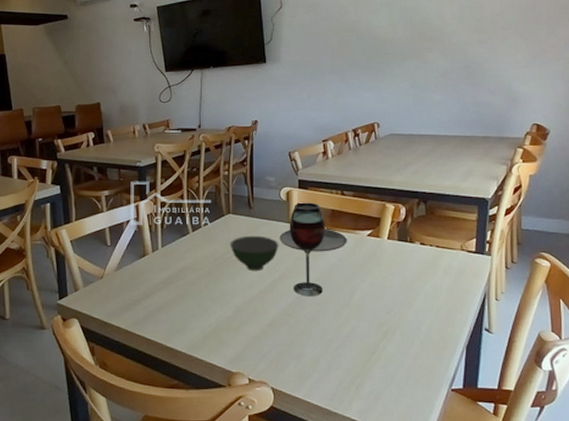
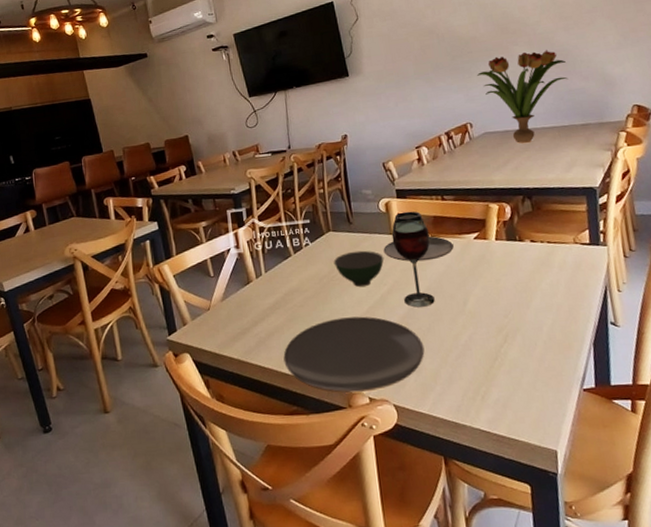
plate: none [170,299,307,373] -> present [283,316,425,394]
flower arrangement: none [389,60,476,148] -> present [476,50,569,144]

